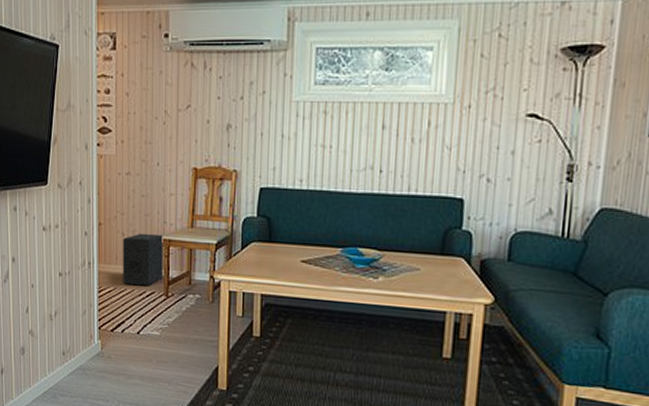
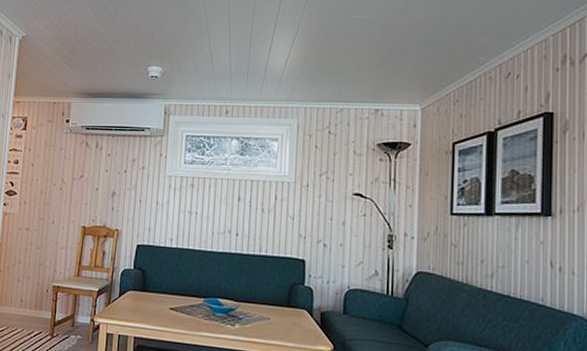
speaker: present [122,233,163,286] -> none [15,279,53,327]

